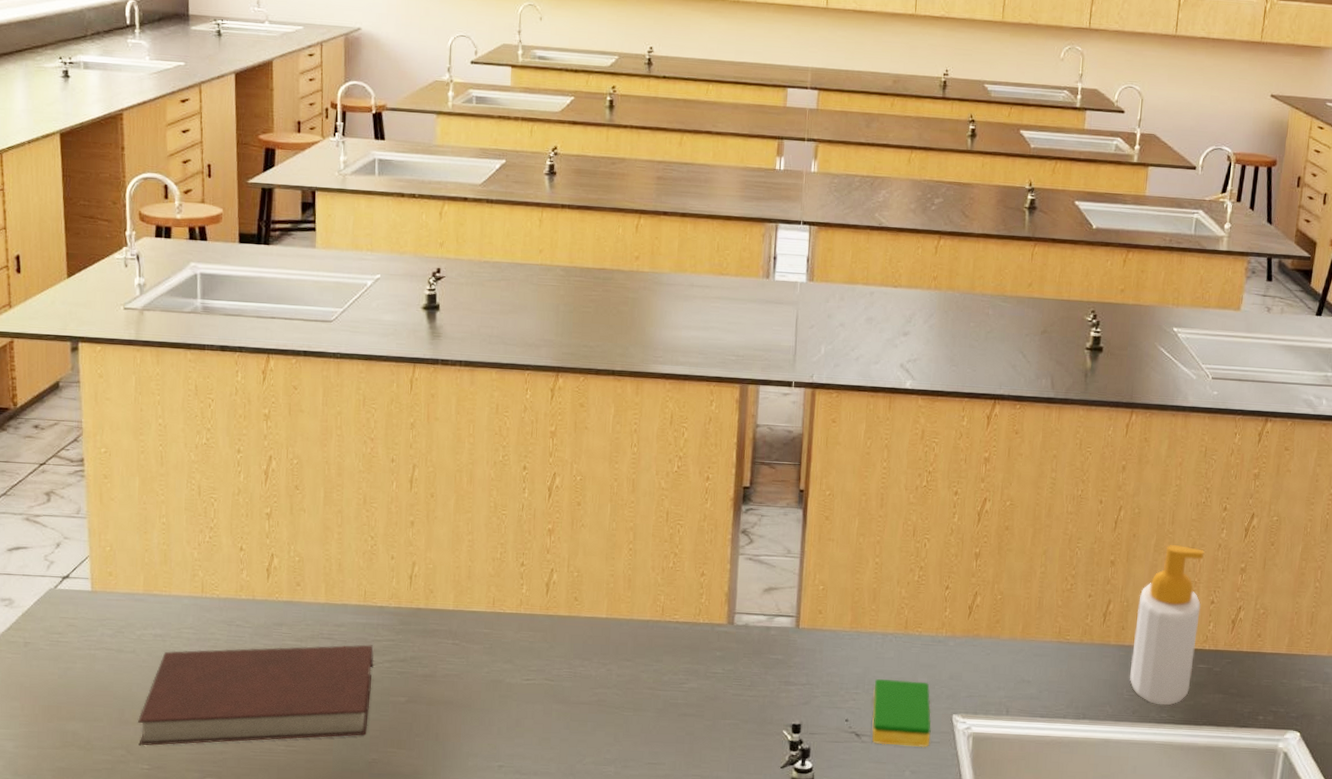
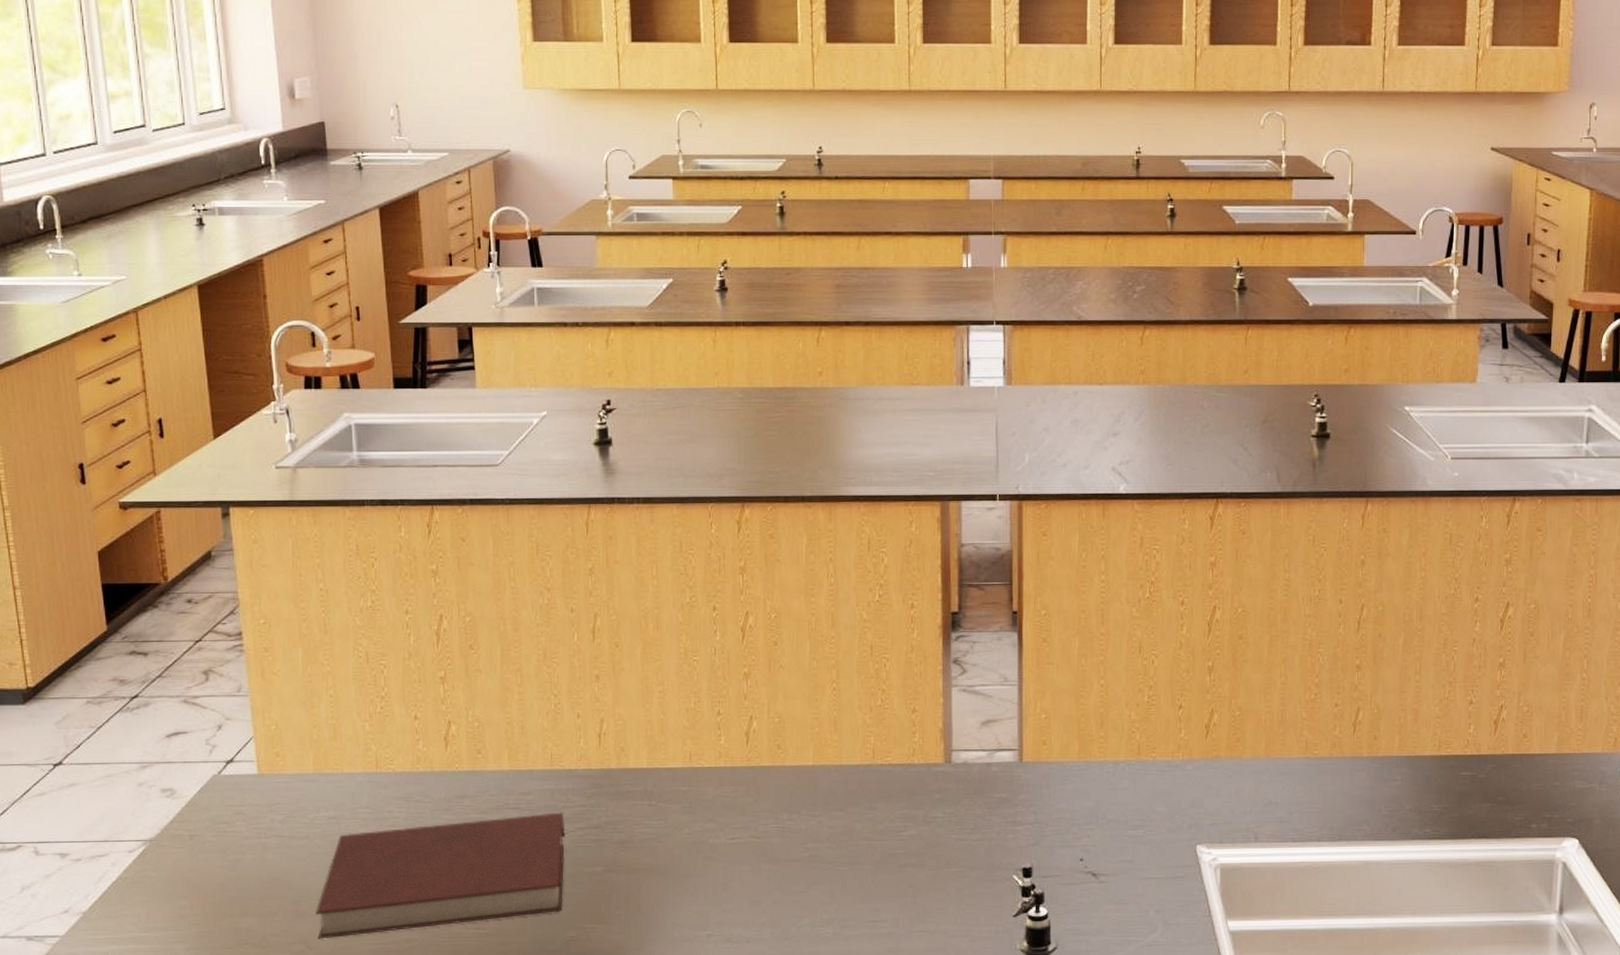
dish sponge: present [872,679,931,748] -> none [1108,811,1174,884]
soap bottle: present [1129,545,1204,705] -> none [1386,643,1458,820]

